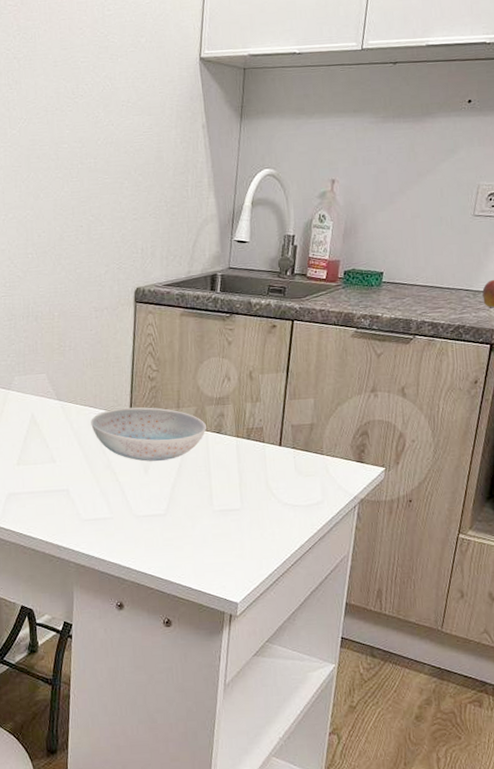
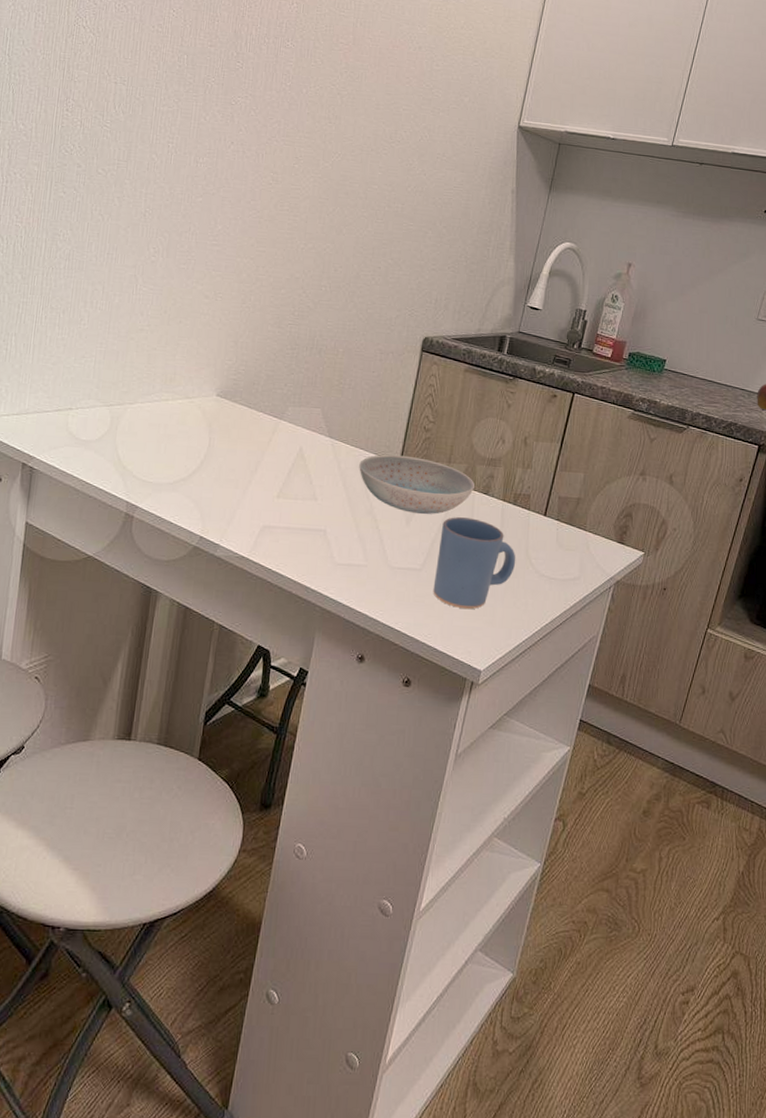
mug: none [179,458,258,547] -> present [433,517,516,610]

